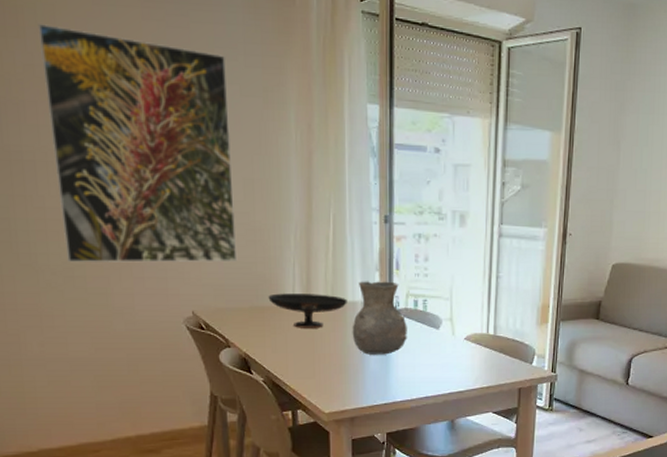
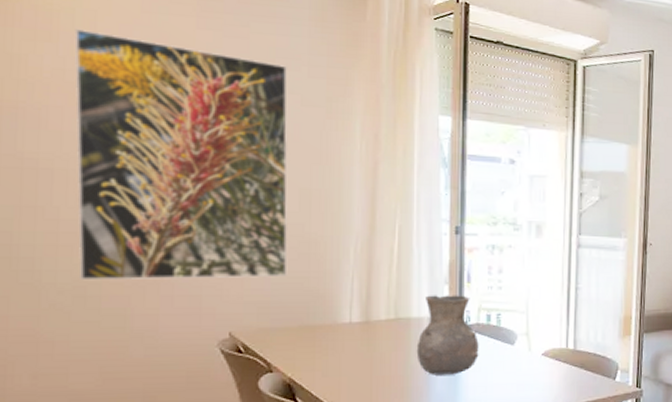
decorative bowl: present [268,293,347,328] -> none [321,310,412,348]

